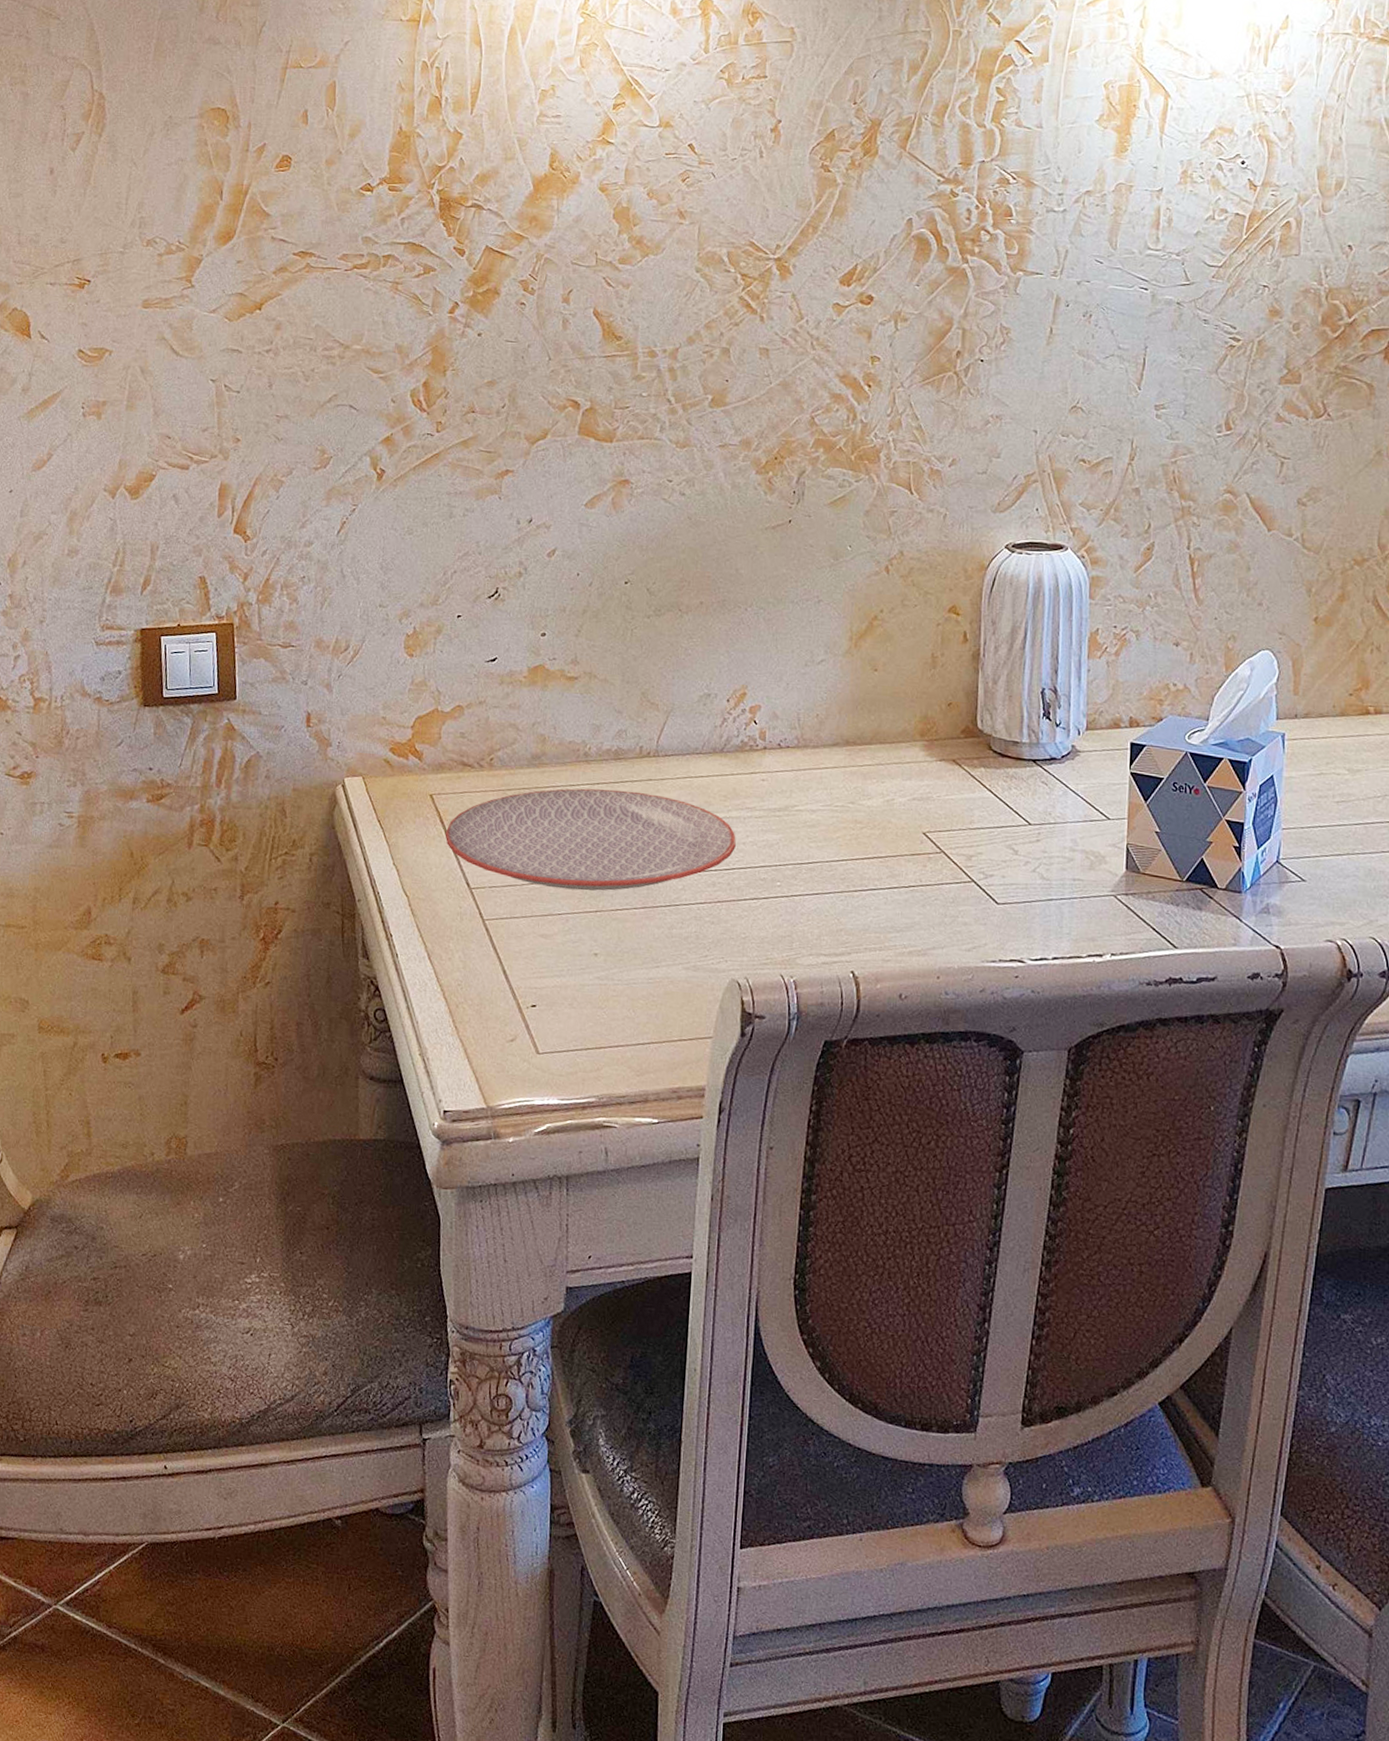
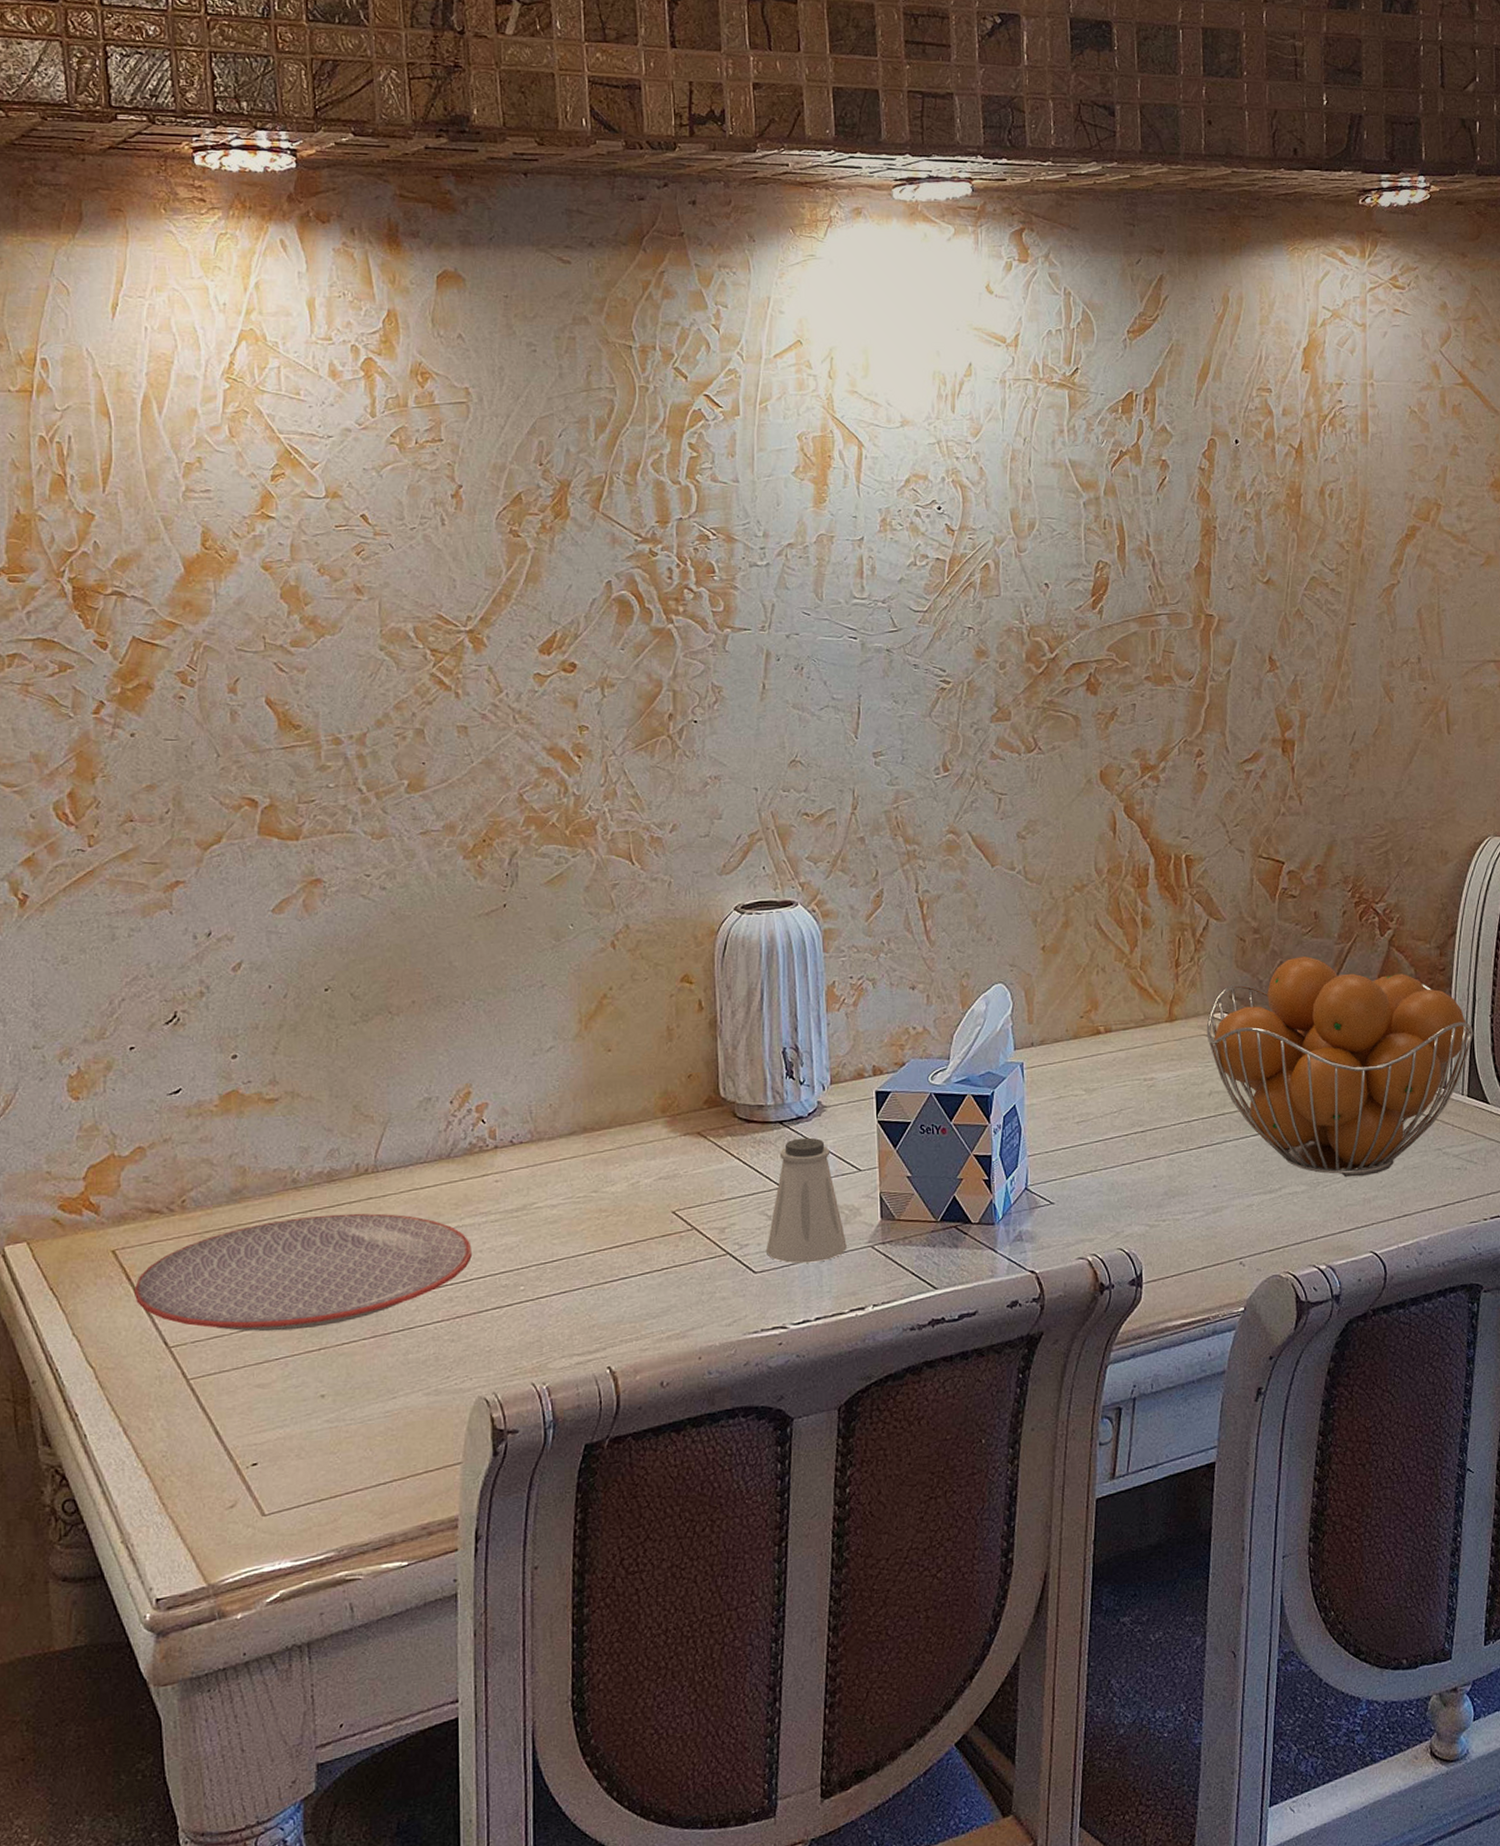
saltshaker: none [1010,778,1090,903] -> present [767,1137,847,1264]

